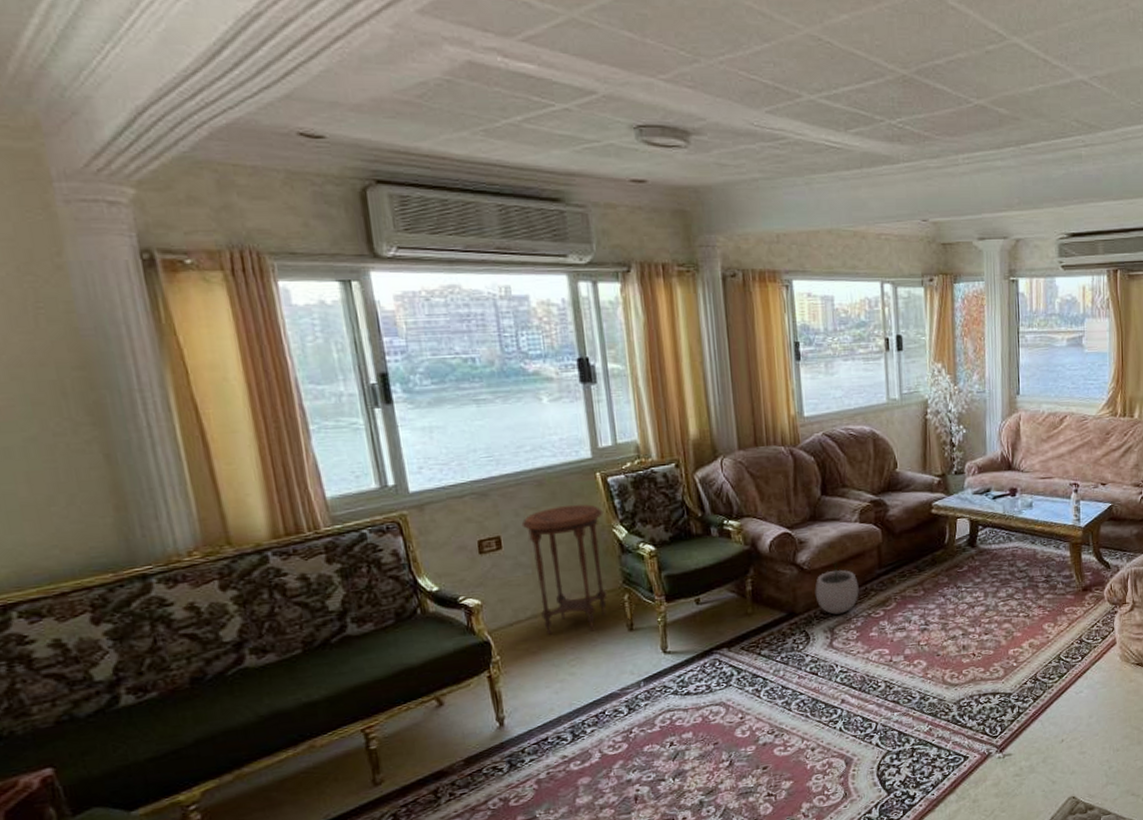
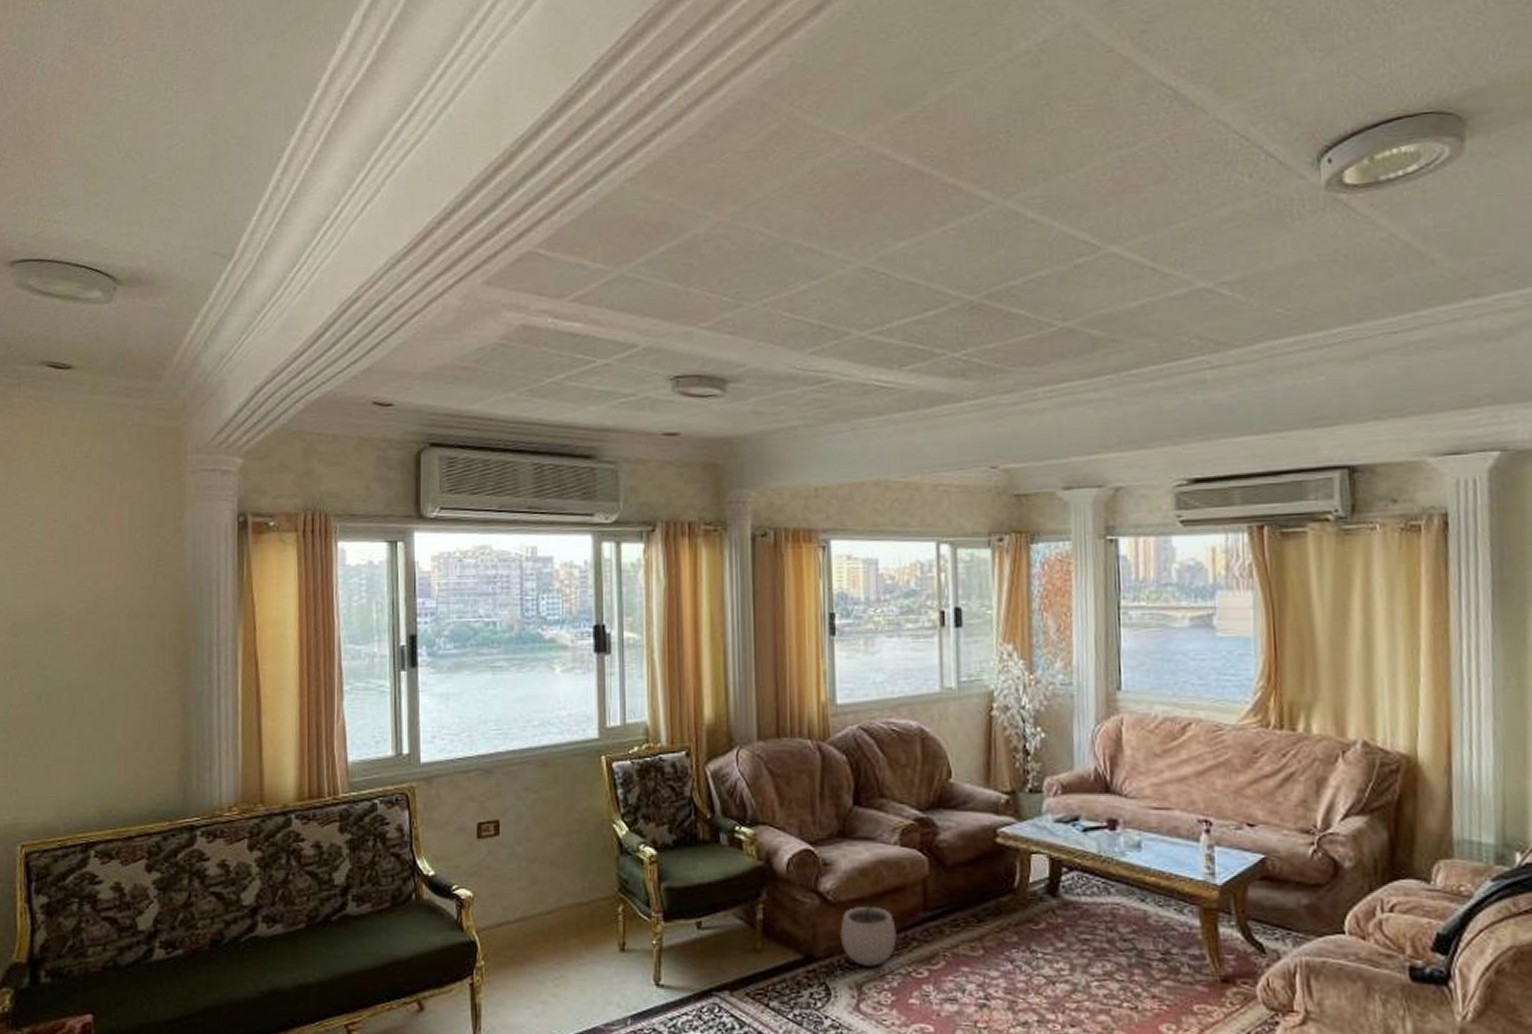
side table: present [521,504,607,635] -> none [521,791,605,946]

